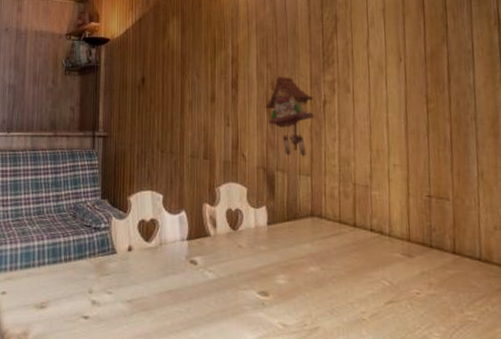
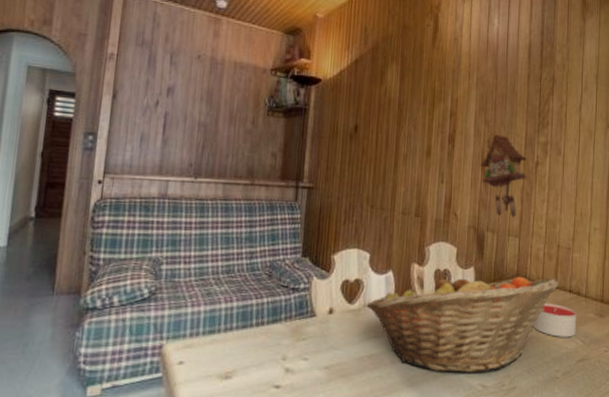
fruit basket: none [162,212,359,312] -> present [366,272,559,373]
candle: none [332,241,382,278] -> present [533,302,577,338]

